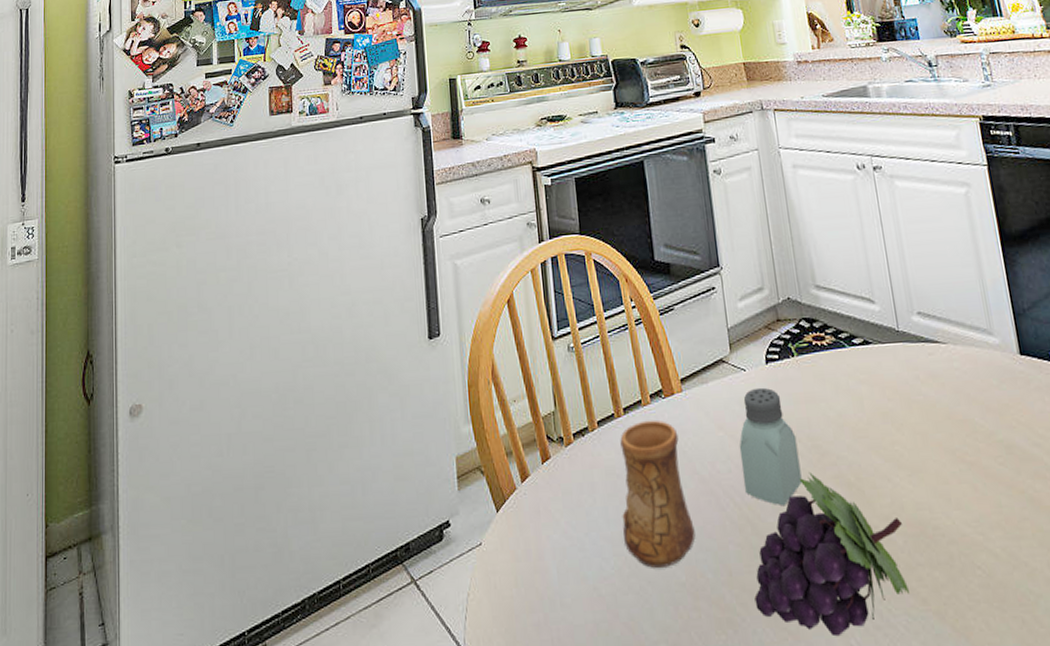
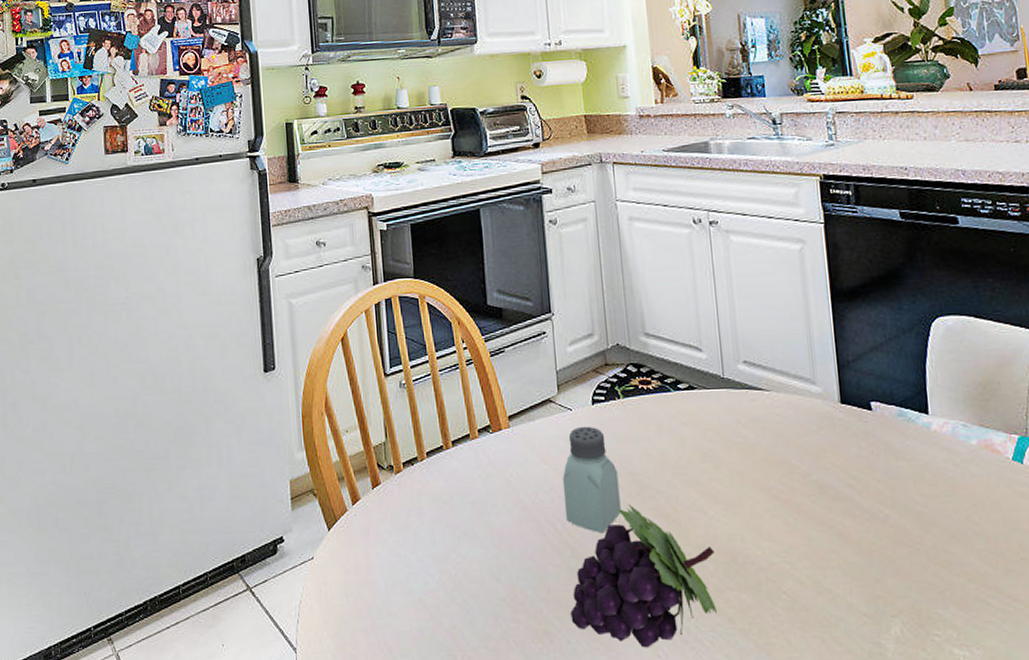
cup: present [620,420,696,568] -> none [448,452,517,584]

